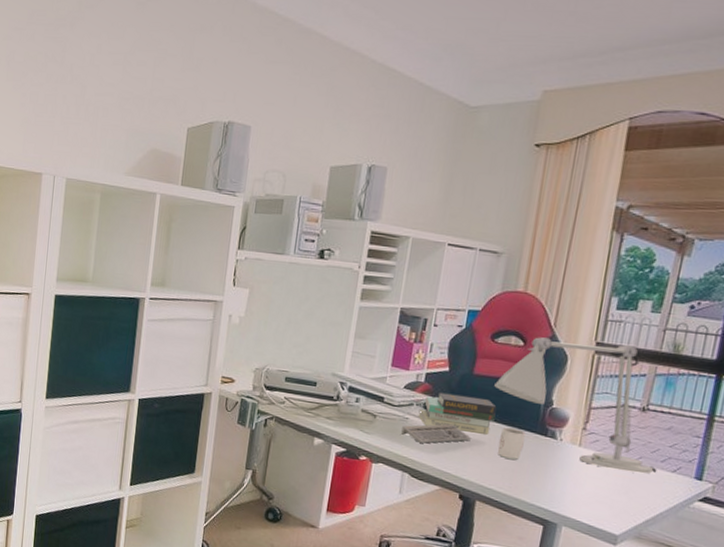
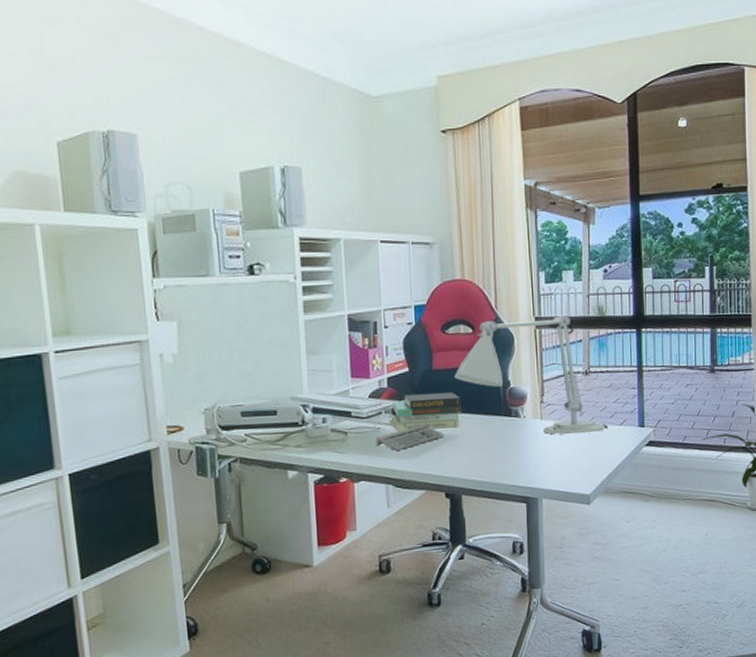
mug: present [497,427,526,460] -> none [470,415,493,447]

